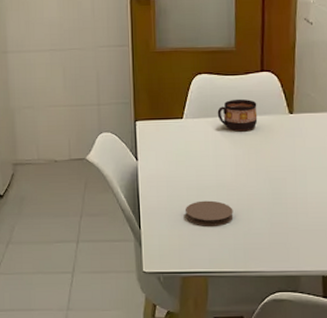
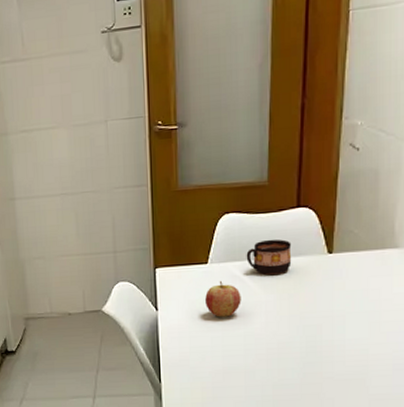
fruit: none [181,134,214,169] -> present [205,280,241,317]
coaster: present [185,200,234,226] -> none [208,350,262,378]

